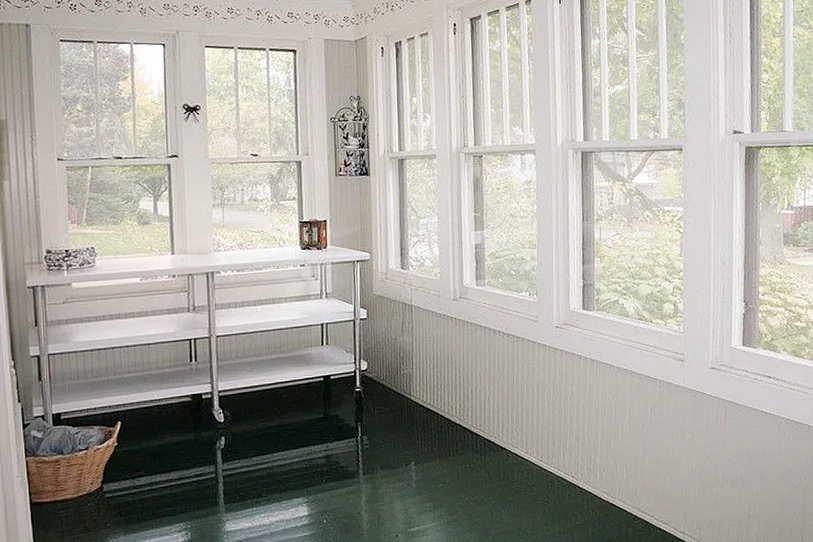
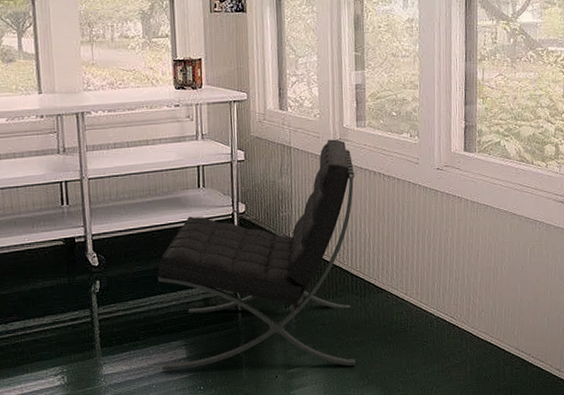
lounge chair: none [281,297,476,528] -> present [158,139,356,371]

